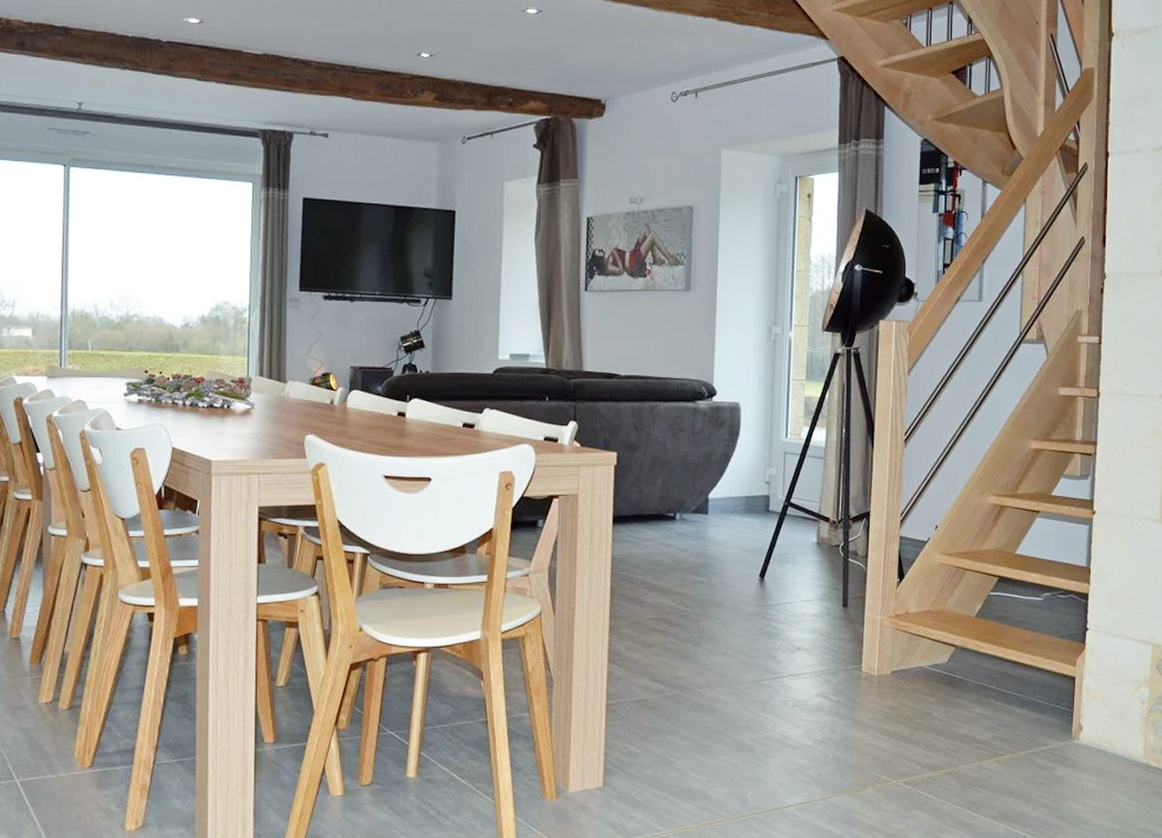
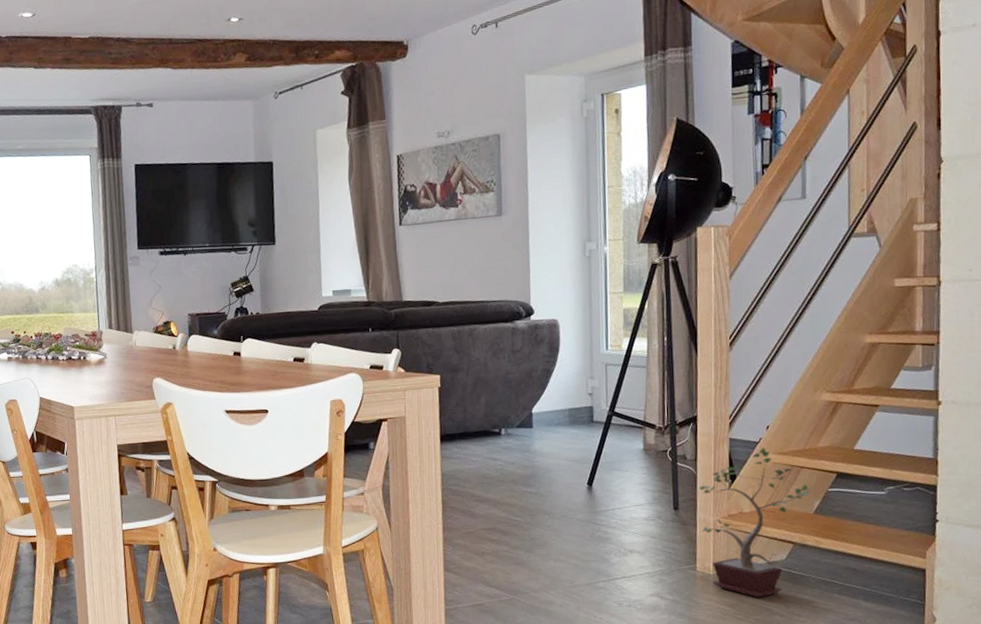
potted plant: none [867,547,975,702] -> present [699,447,812,598]

